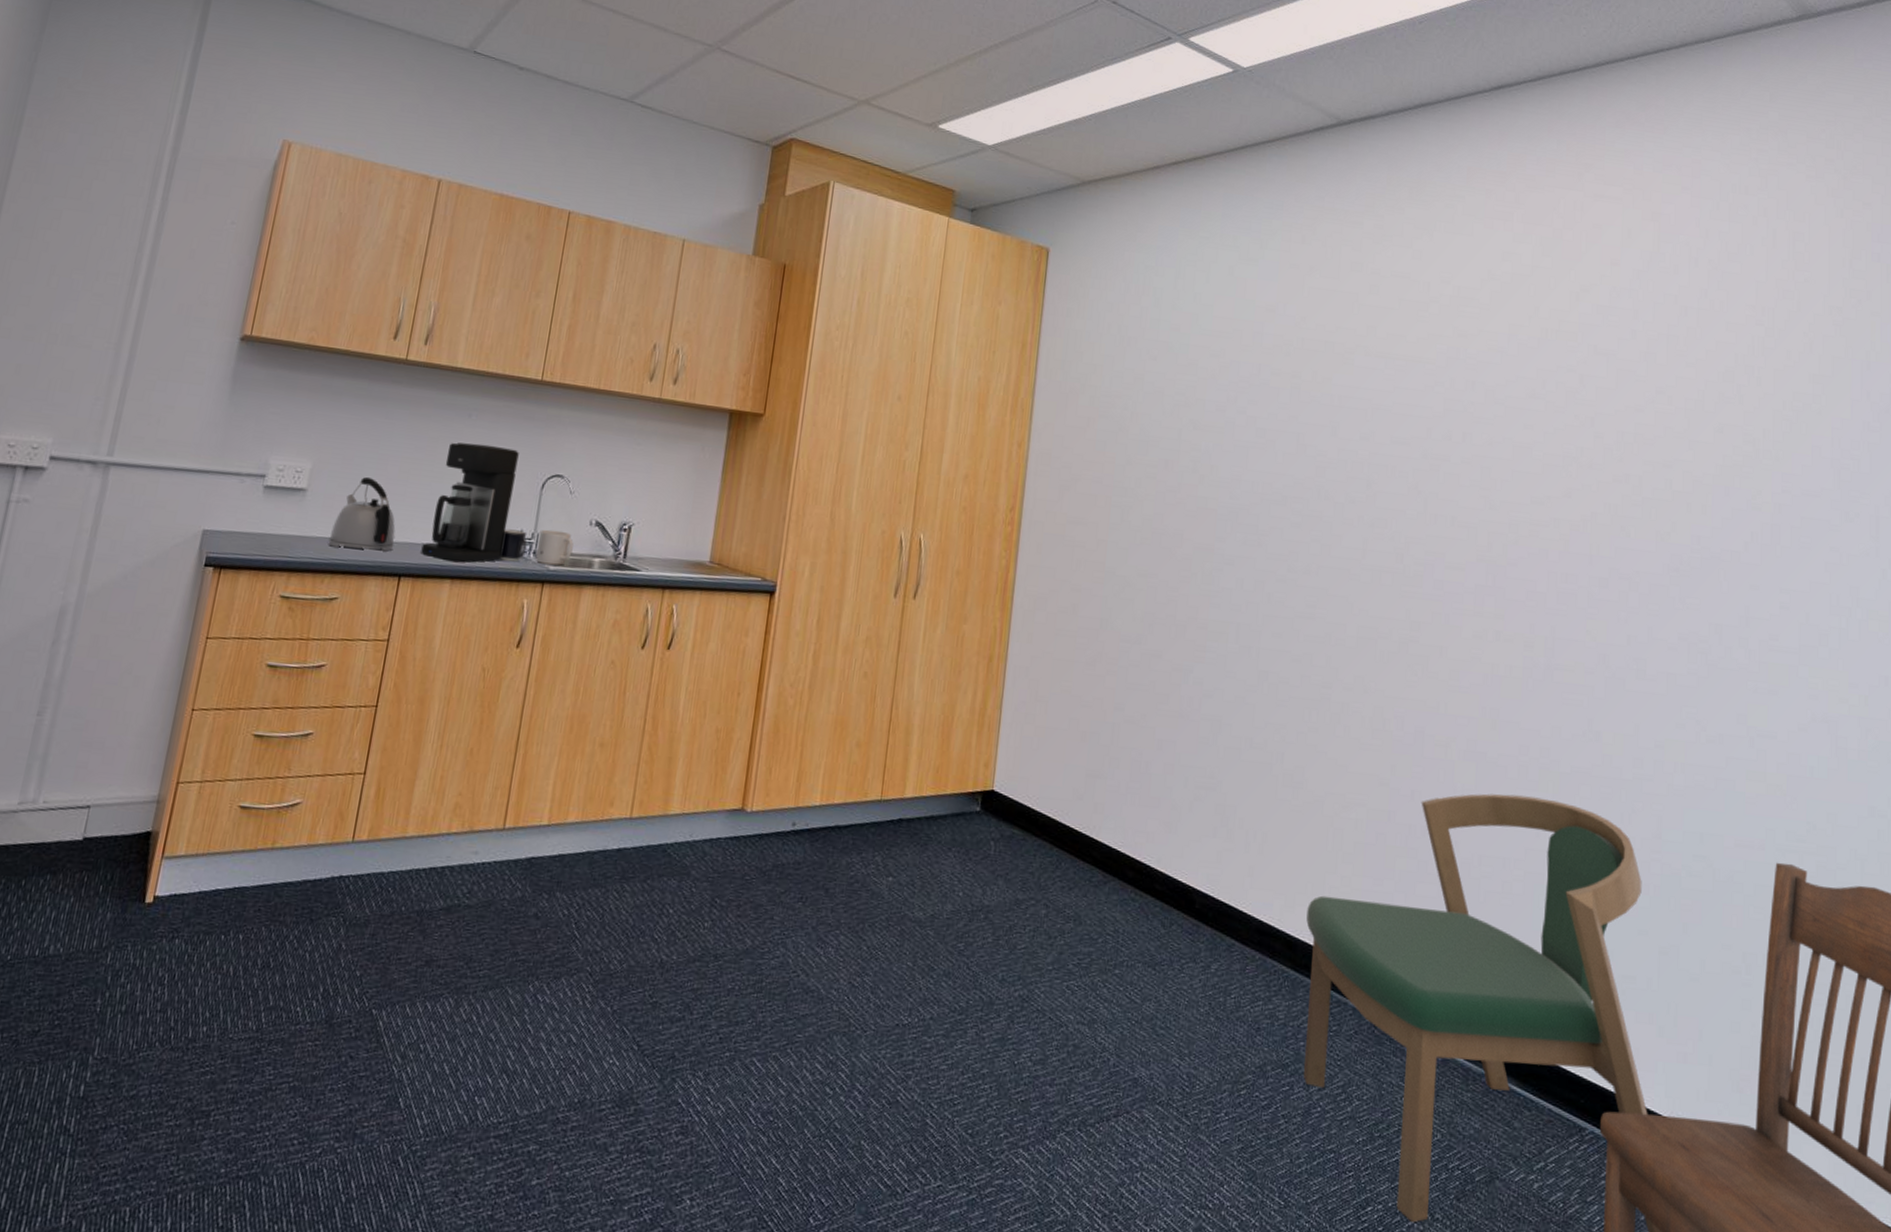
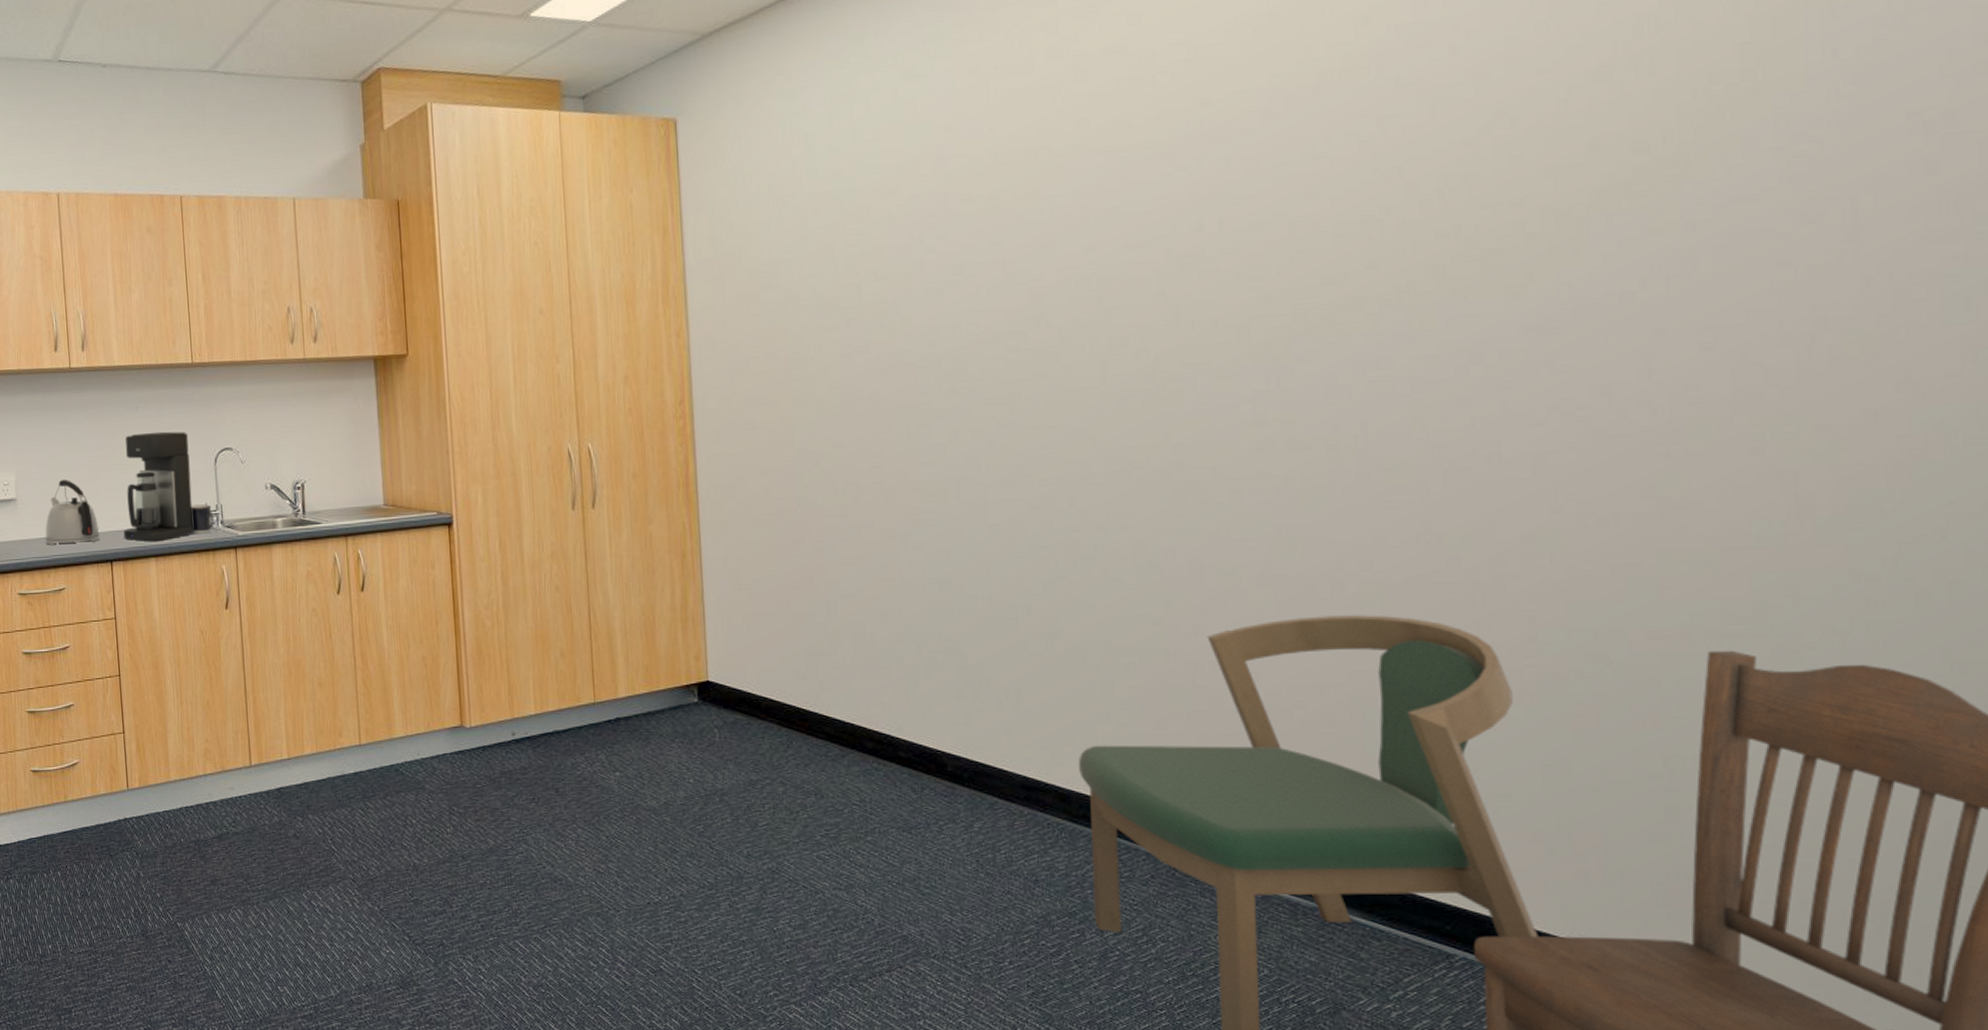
mug: present [535,529,574,566] -> none [222,498,256,531]

